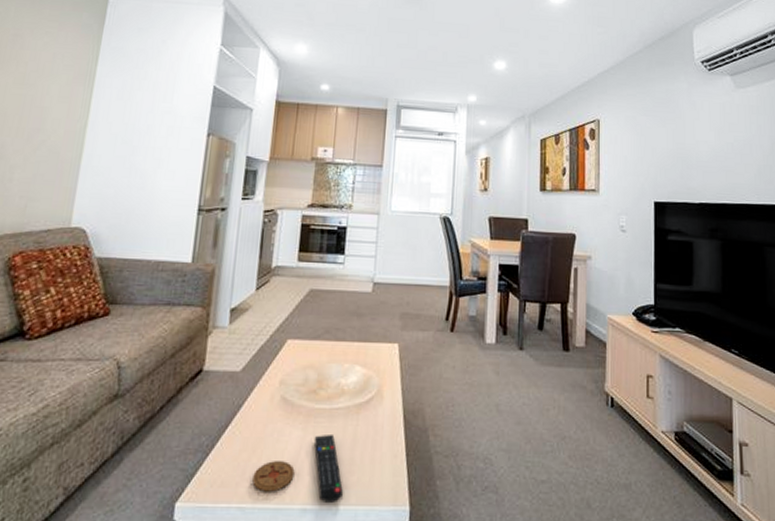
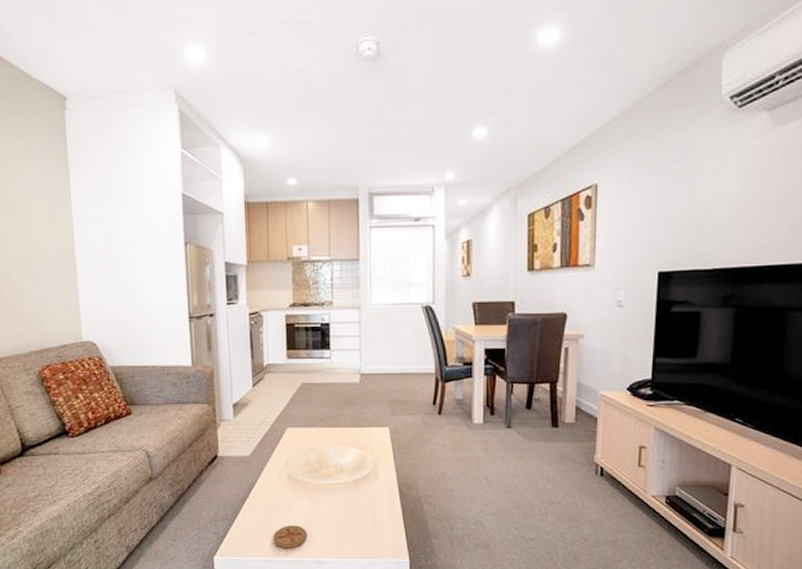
remote control: present [314,433,344,503] -> none [320,503,351,556]

